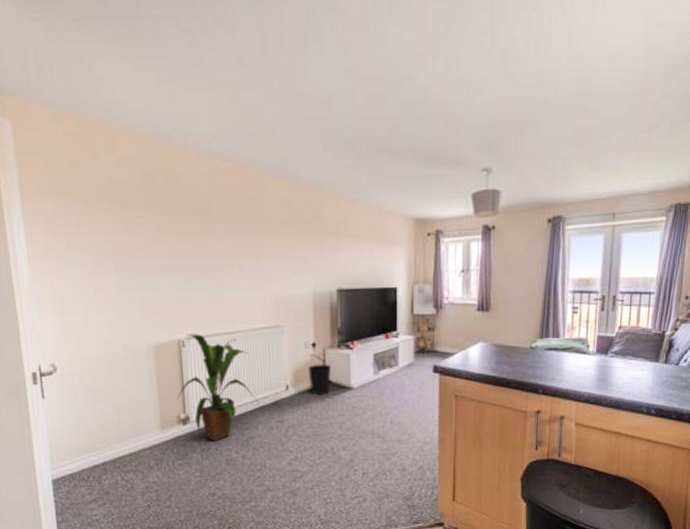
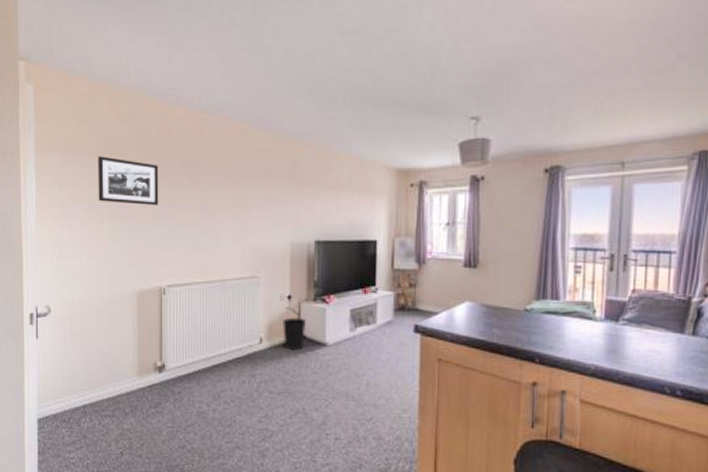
picture frame: none [97,202,171,257] -> present [98,156,159,206]
house plant: present [177,334,260,441] -> none [155,282,233,392]

